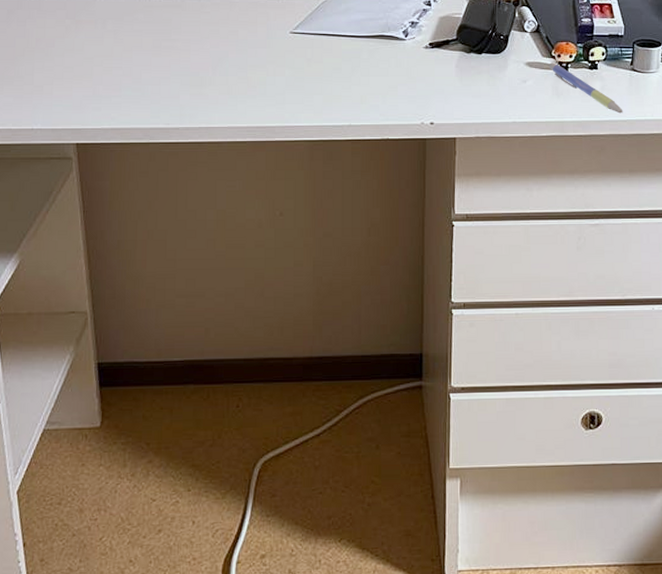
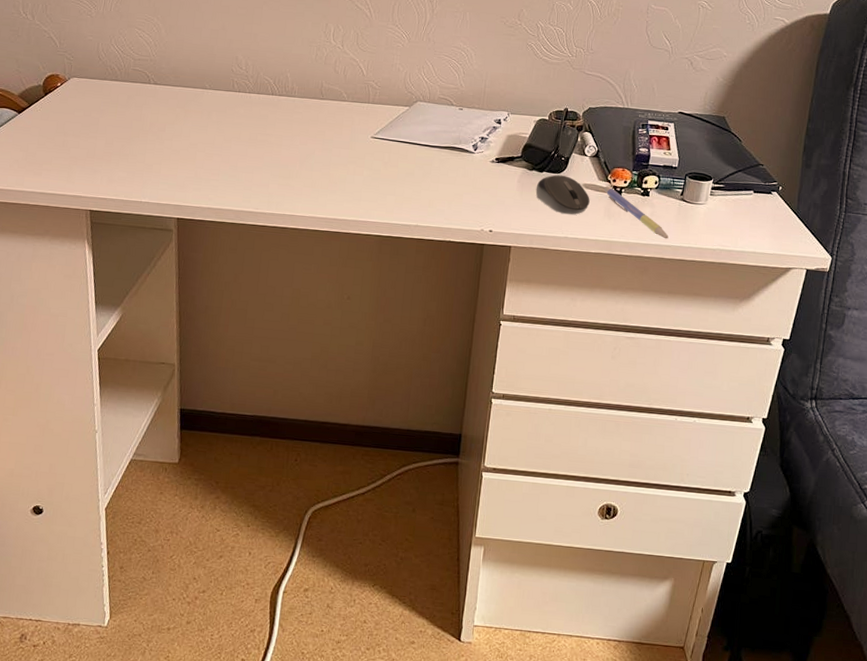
computer mouse: none [476,55,535,98] -> present [535,175,590,215]

